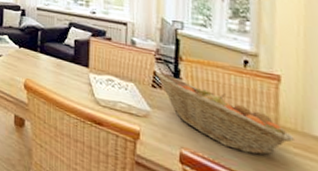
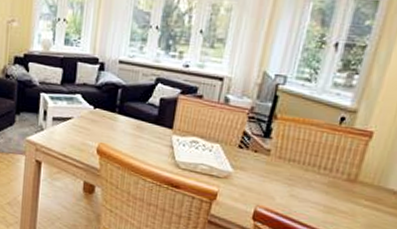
fruit basket: present [155,72,294,156] -> none [245,132,368,209]

